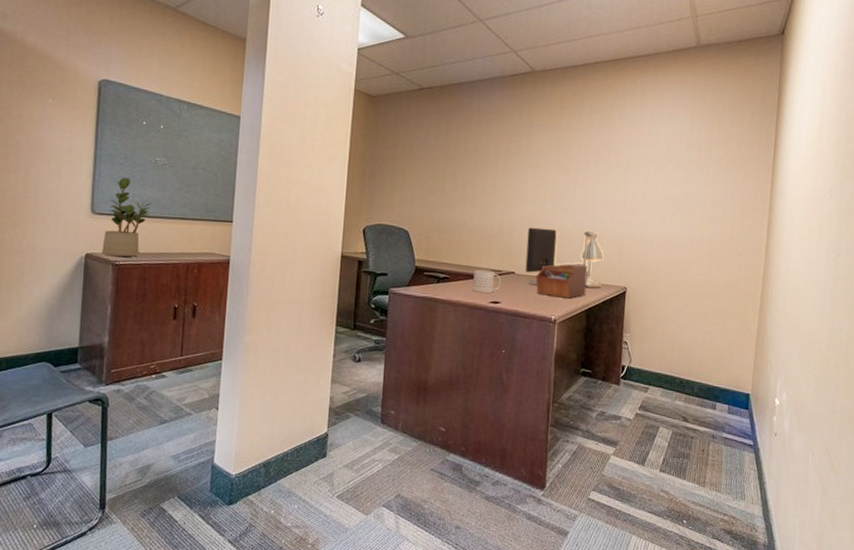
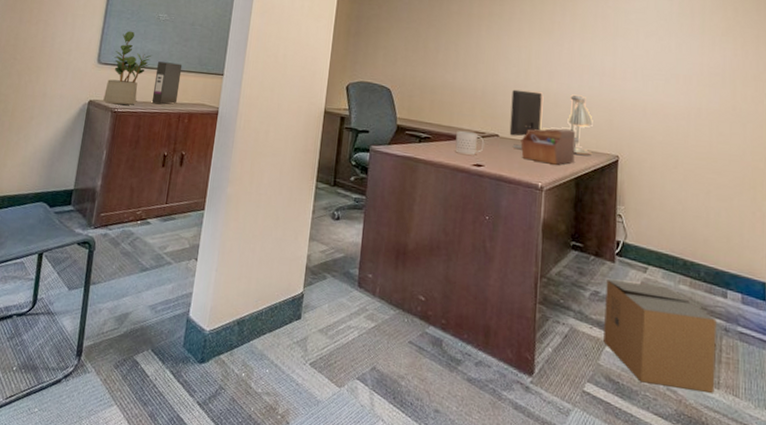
binder: none [157,210,187,255] -> present [152,61,183,105]
box: none [607,401,706,491] -> present [603,279,717,393]

